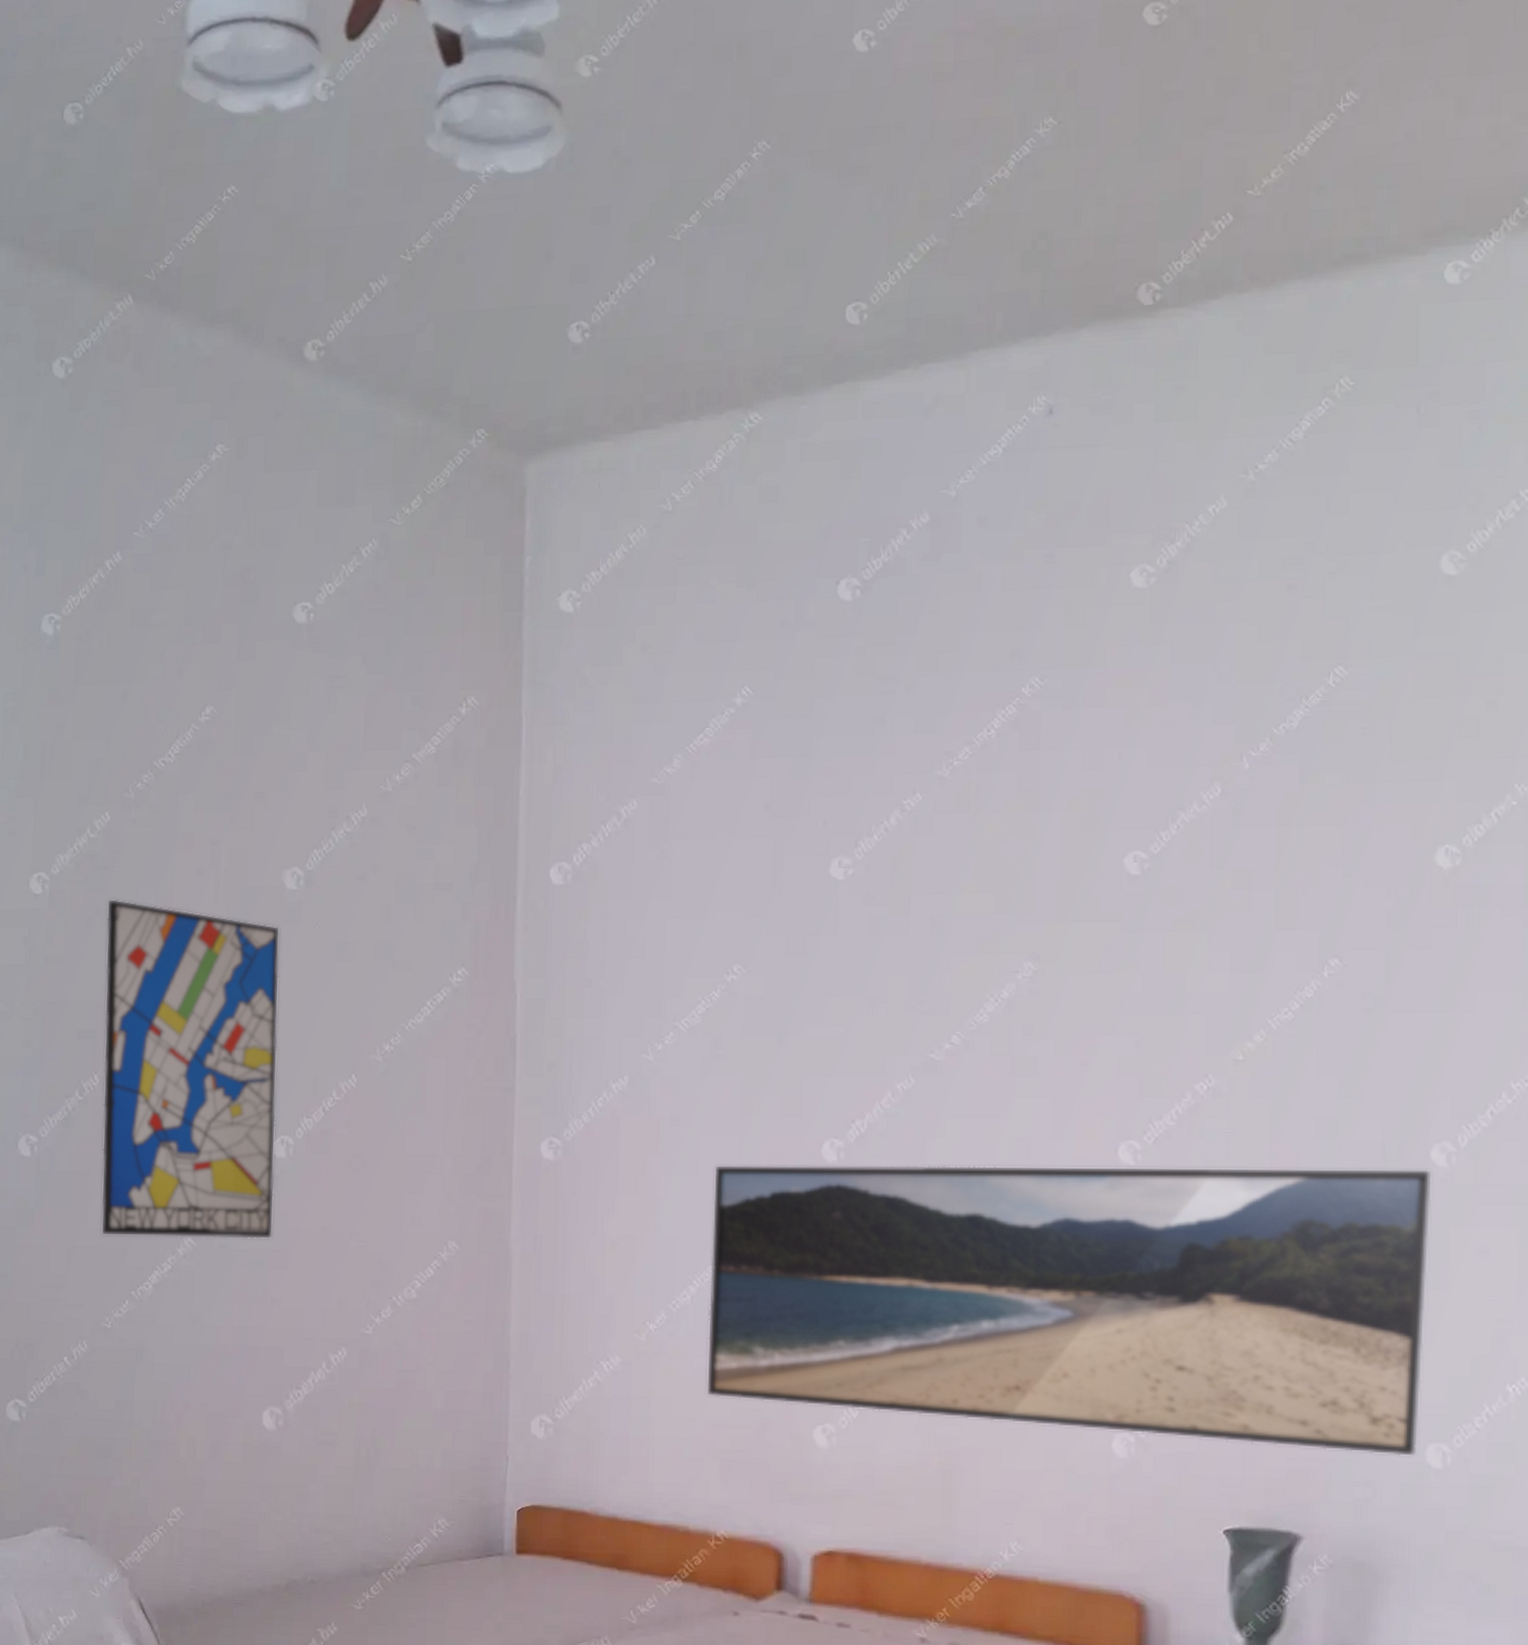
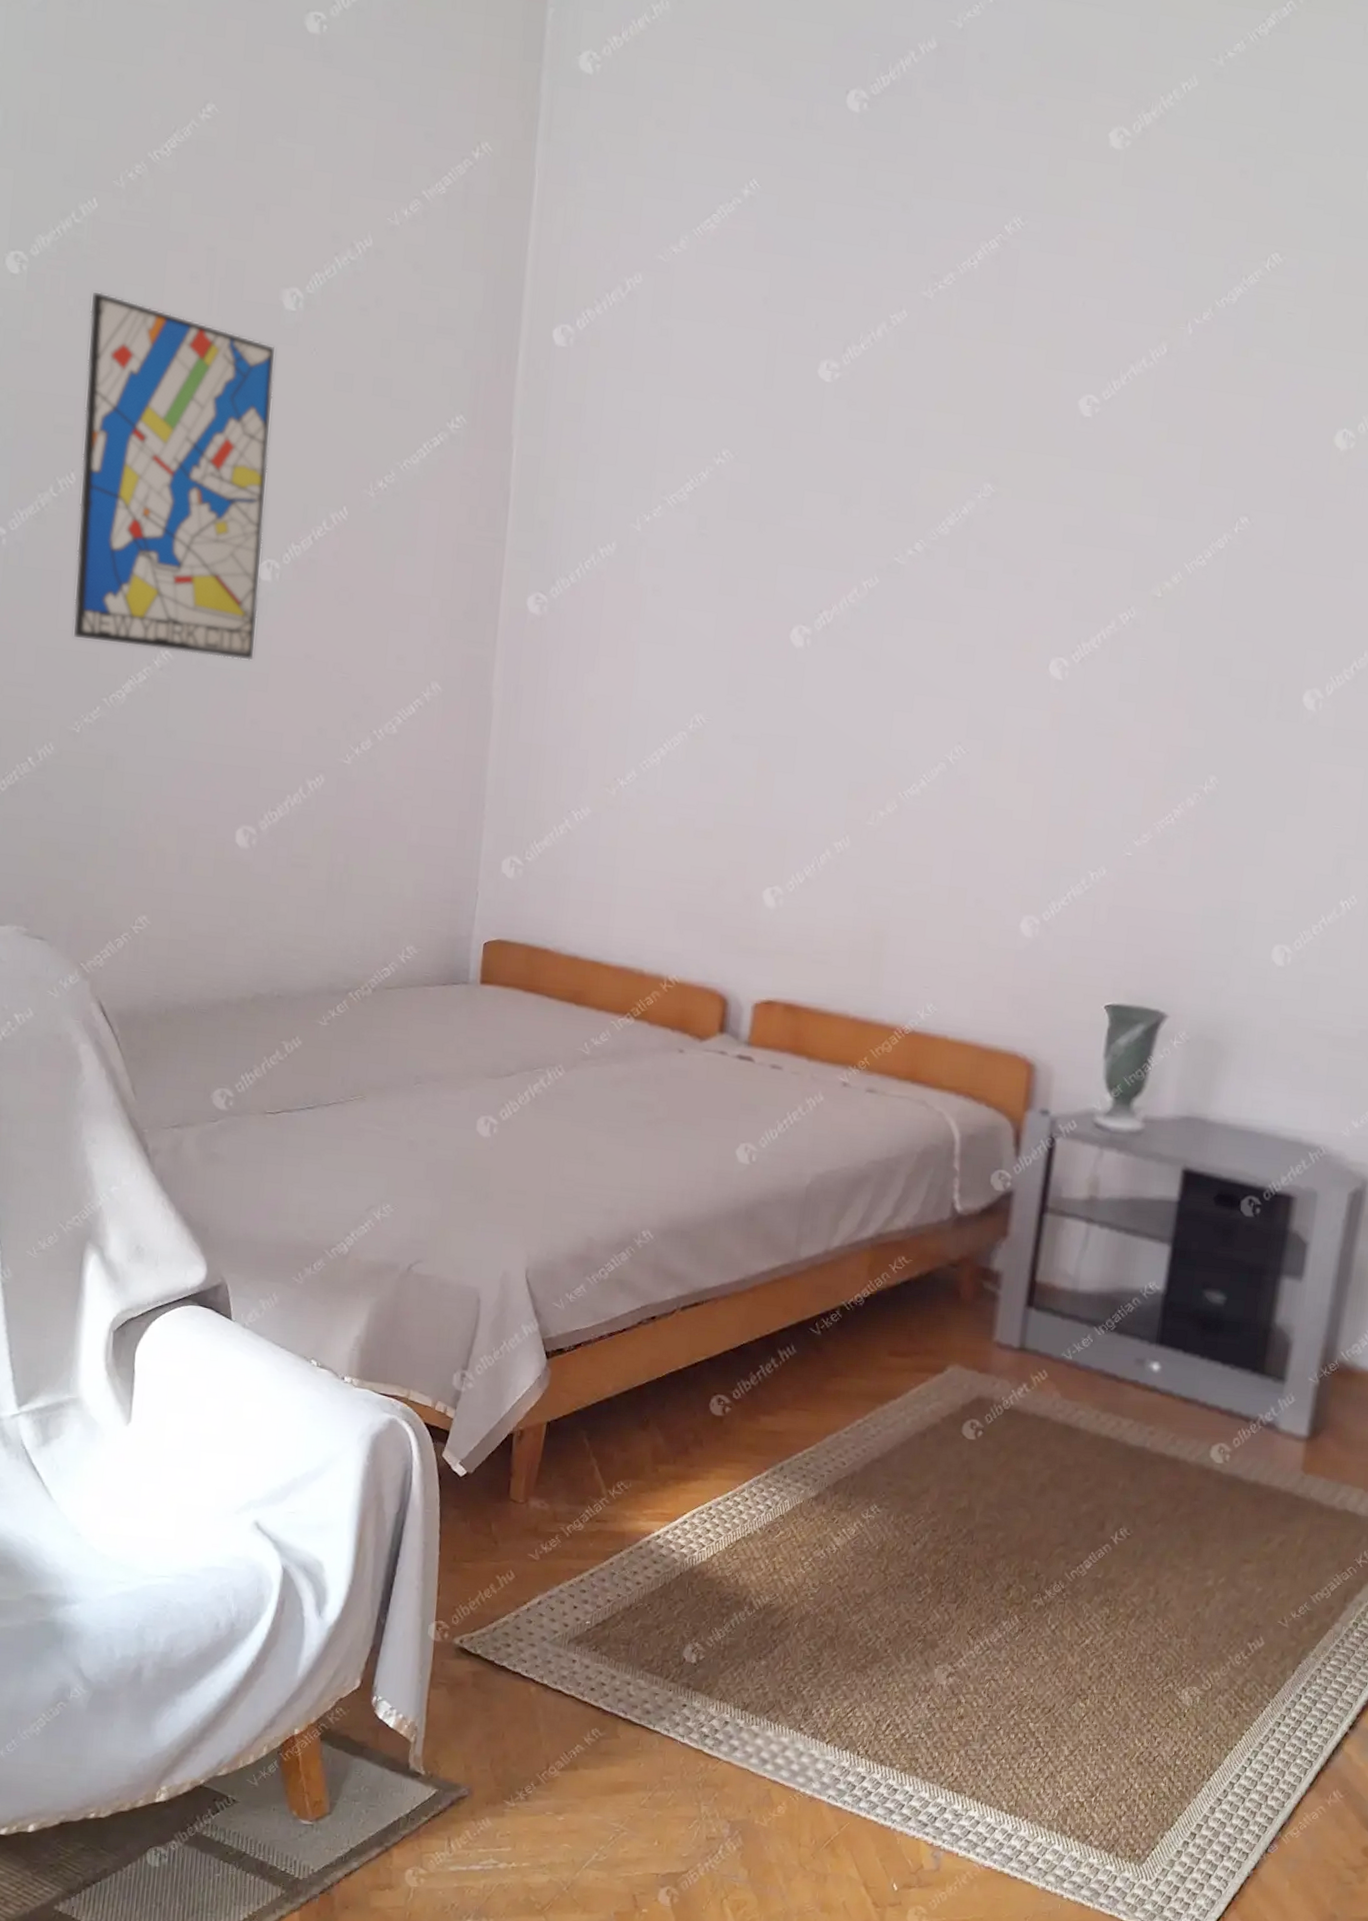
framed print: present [708,1164,1433,1456] -> none [670,637,1303,954]

